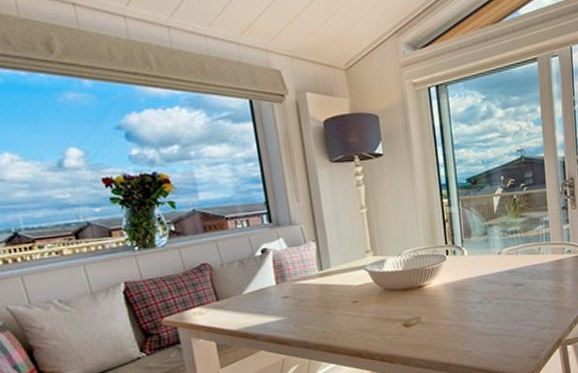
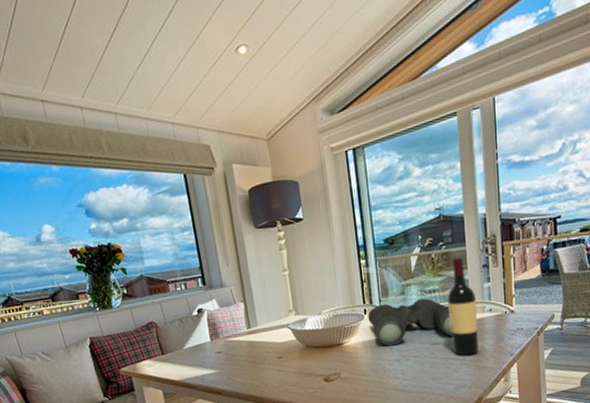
binoculars: none [449,239,534,288] -> present [367,298,453,346]
wine bottle: none [528,198,559,297] -> present [447,257,479,356]

